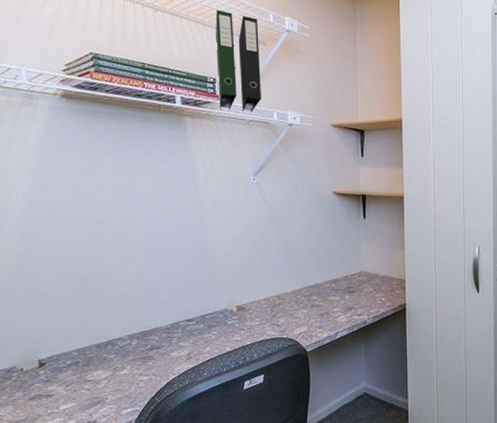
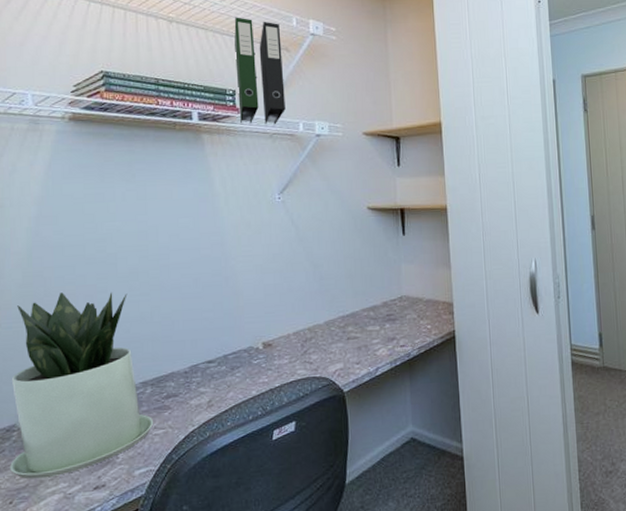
planter: none [11,253,139,414] -> present [10,292,154,479]

